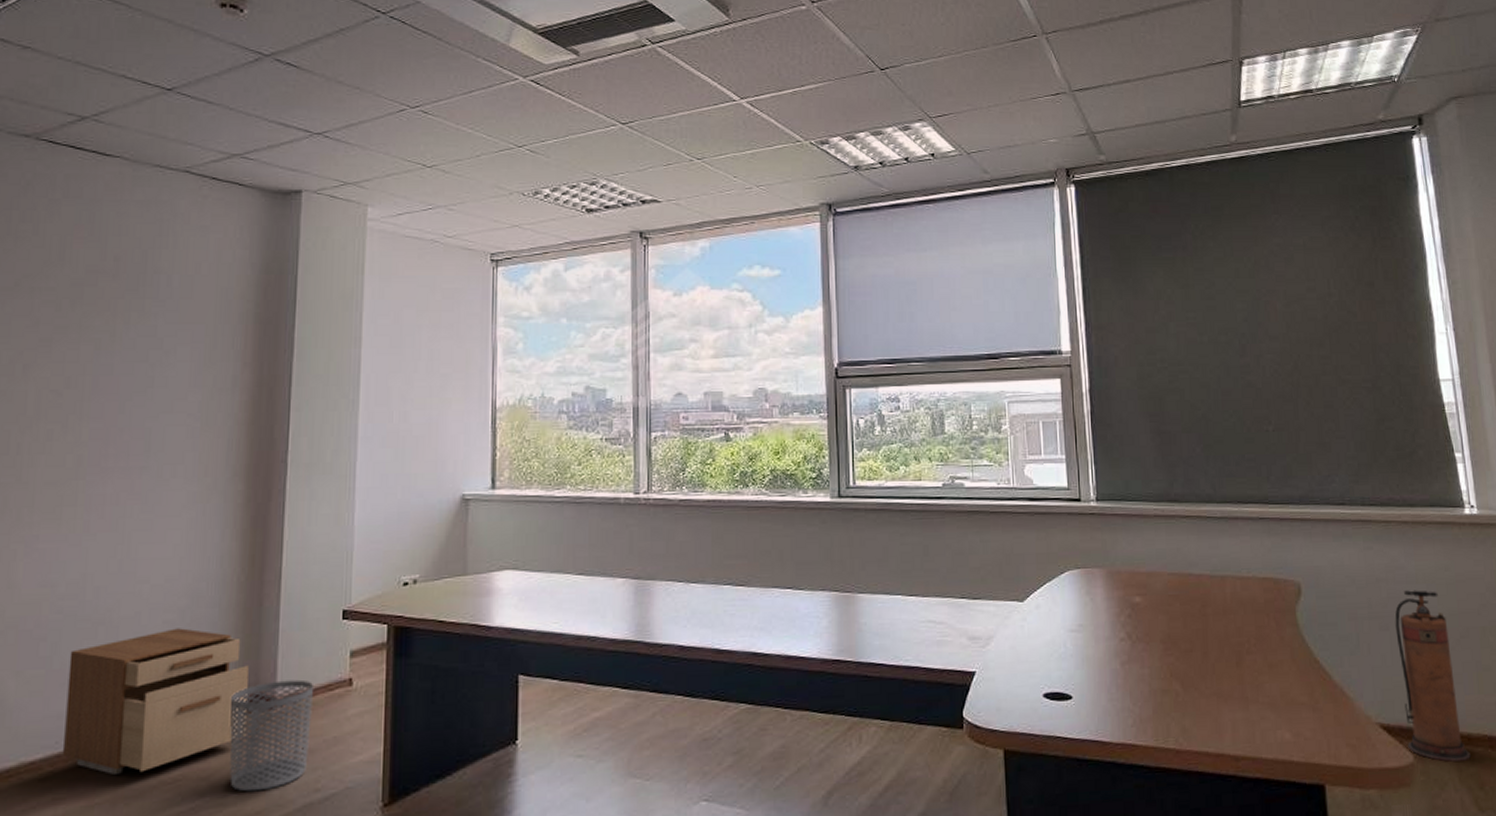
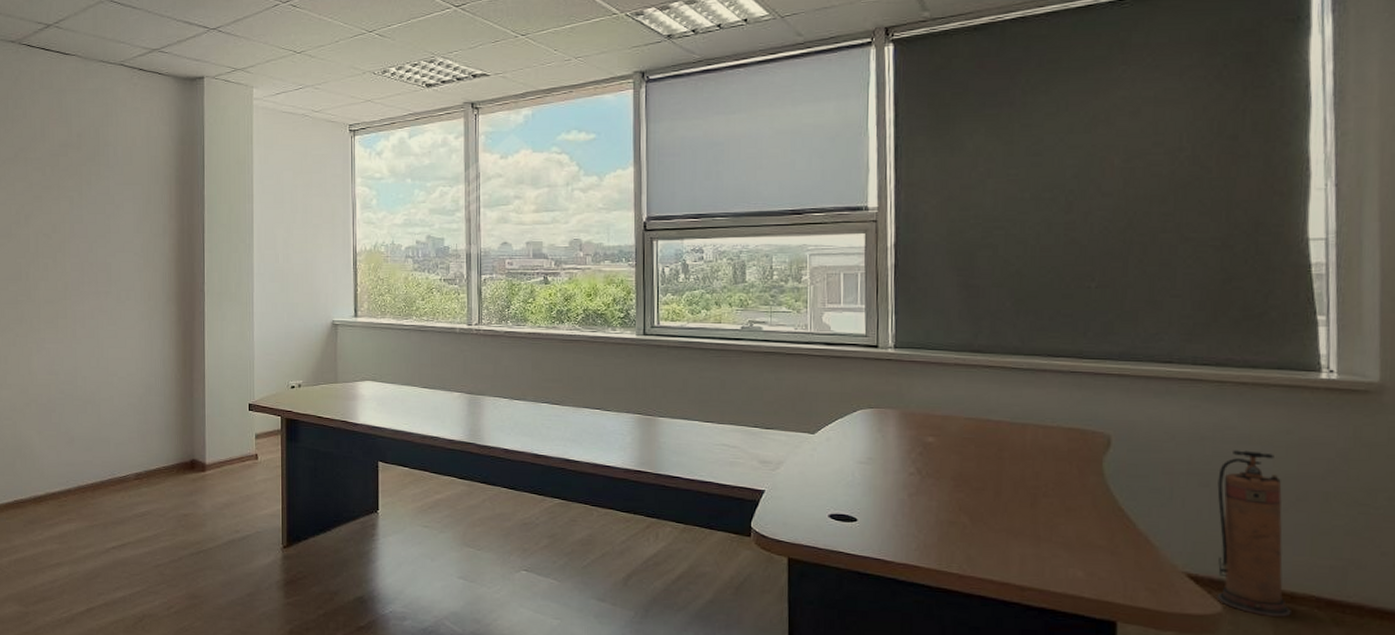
filing cabinet: present [63,628,249,775] -> none [71,409,187,507]
waste bin: present [229,679,315,792] -> none [175,451,232,528]

